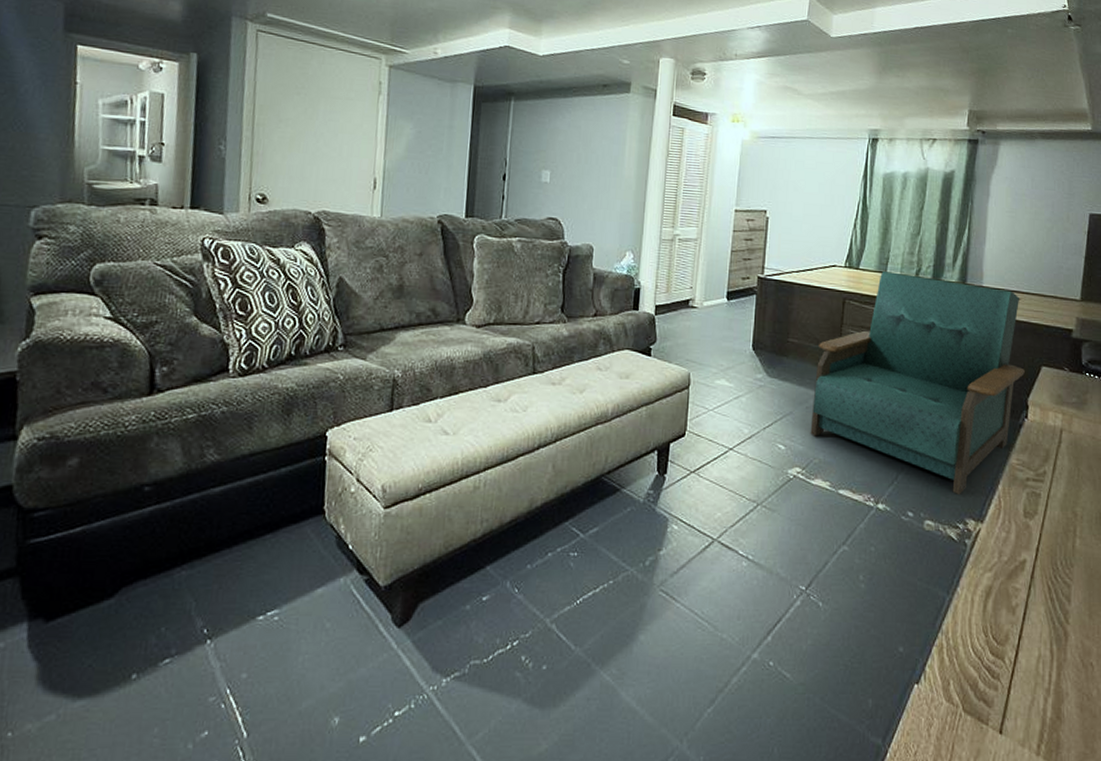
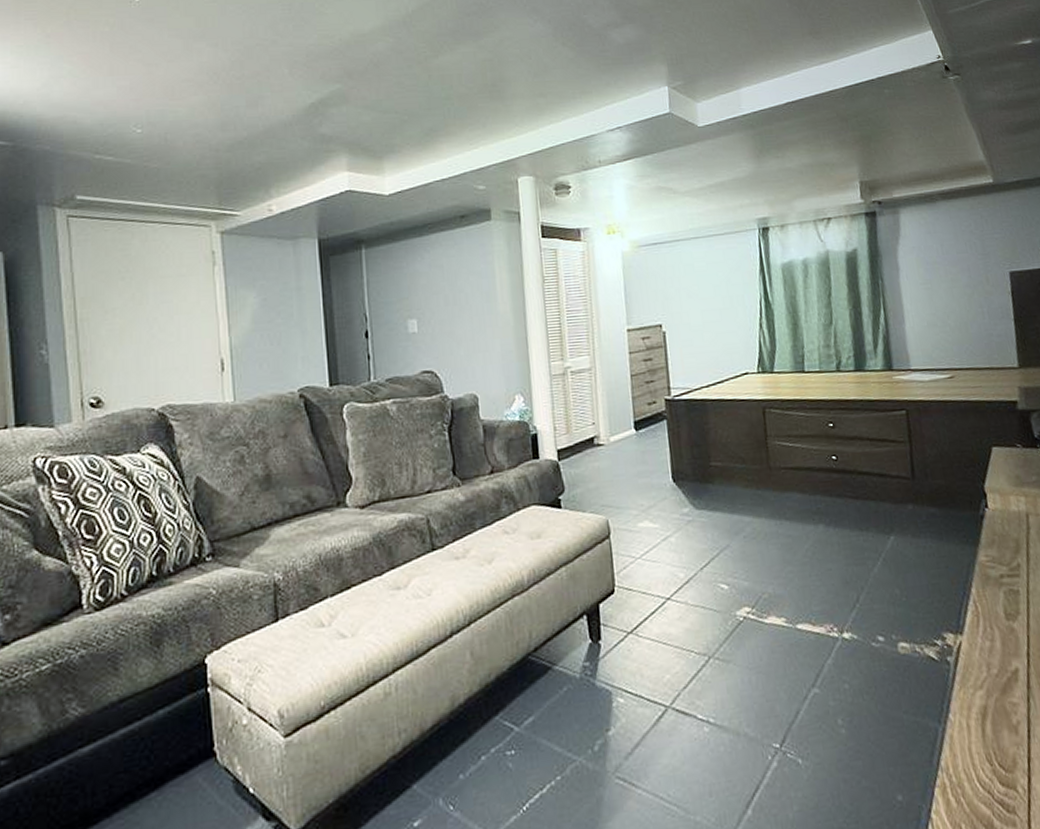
armchair: present [810,271,1025,494] -> none [745,369,975,607]

